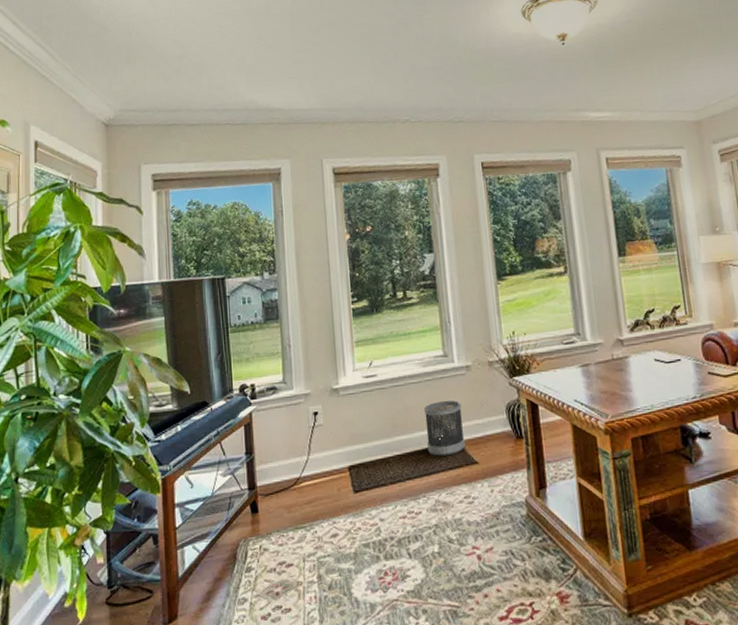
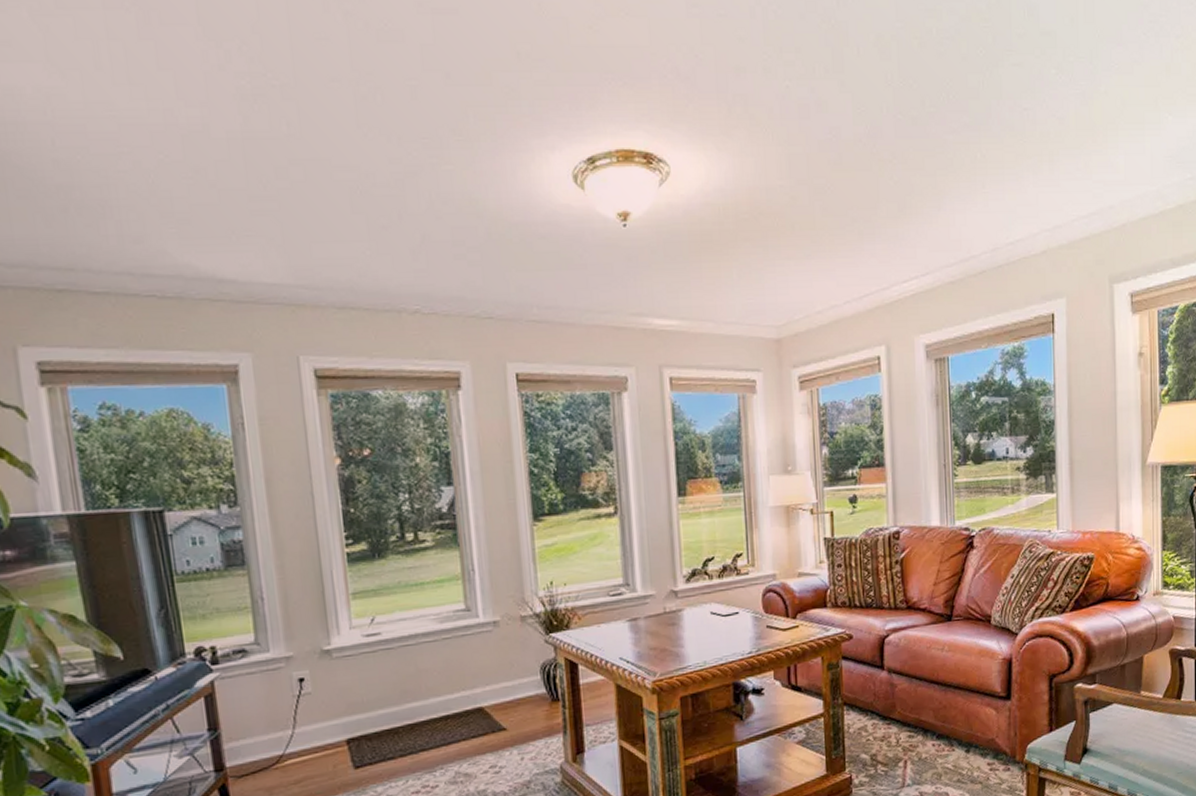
wastebasket: present [424,400,466,457] -> none [441,660,492,725]

